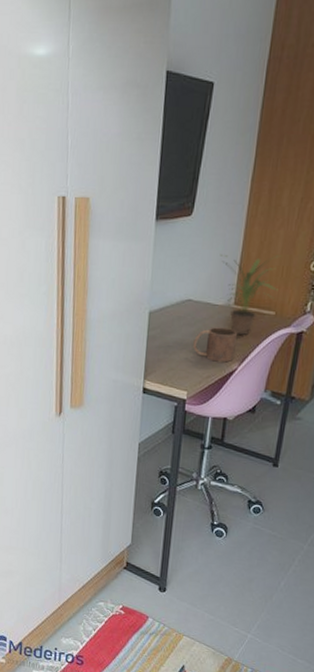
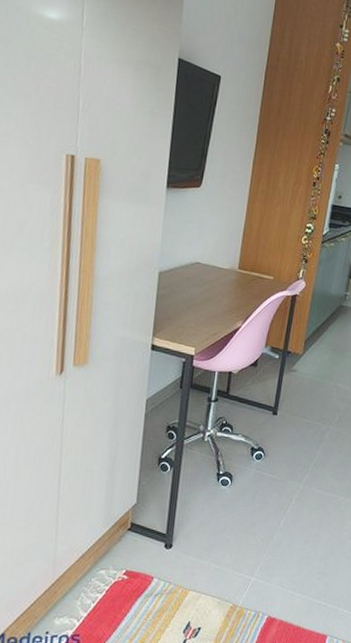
mug: present [193,327,237,363] -> none [201,288,241,321]
potted plant: present [219,253,281,335] -> none [225,223,278,296]

